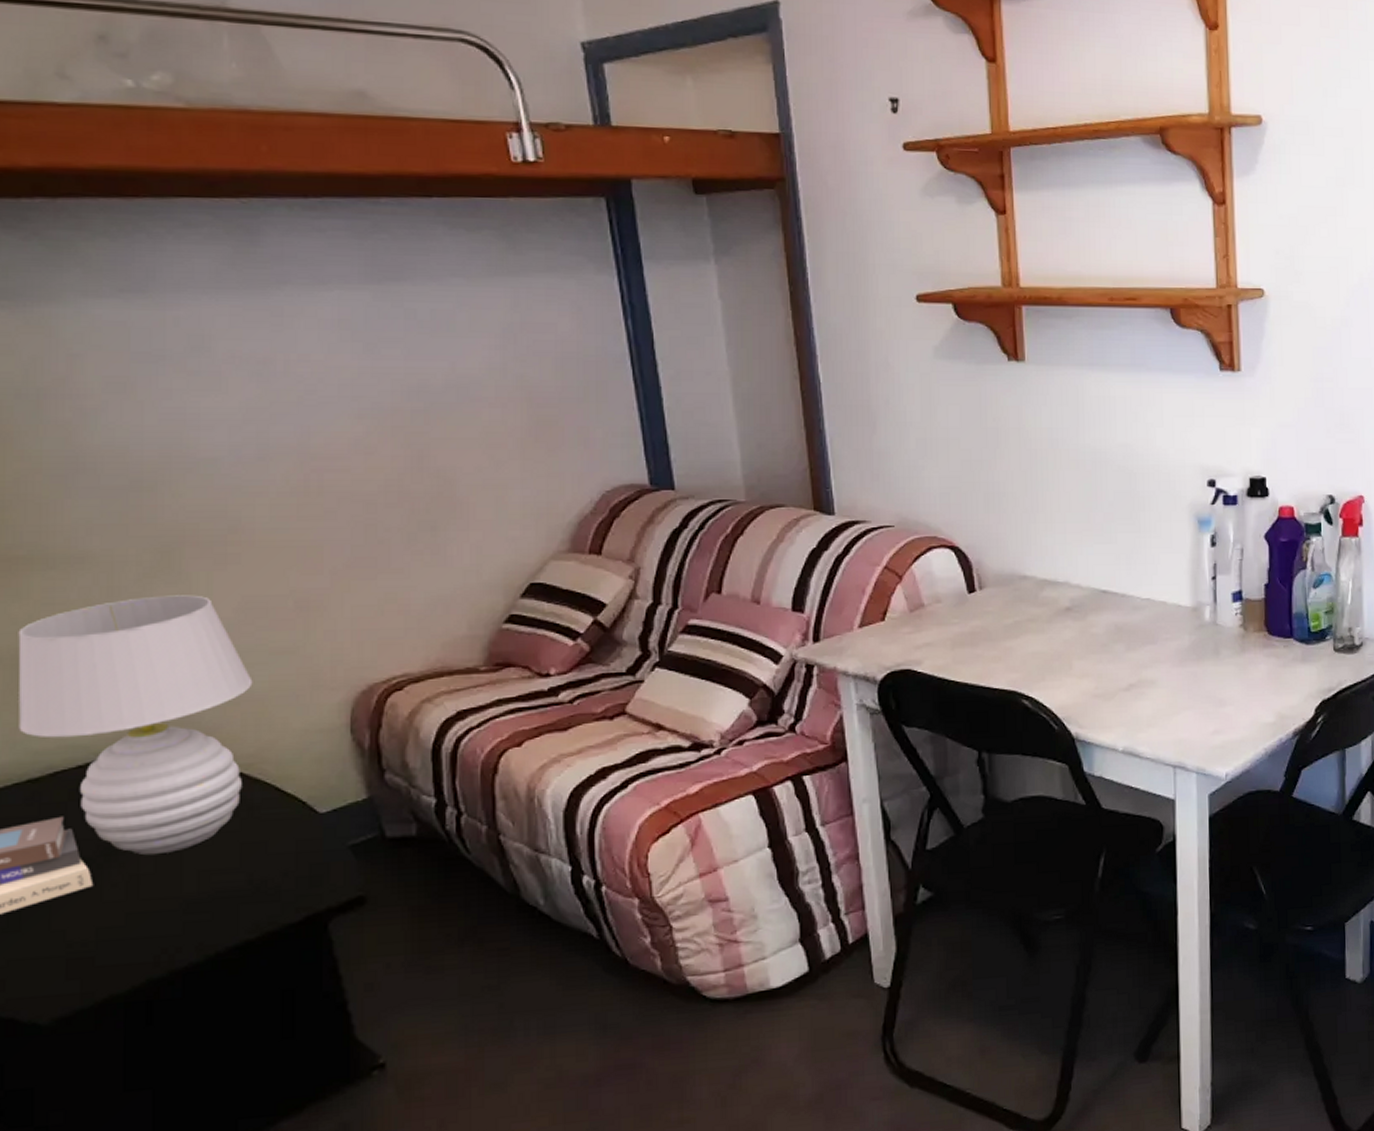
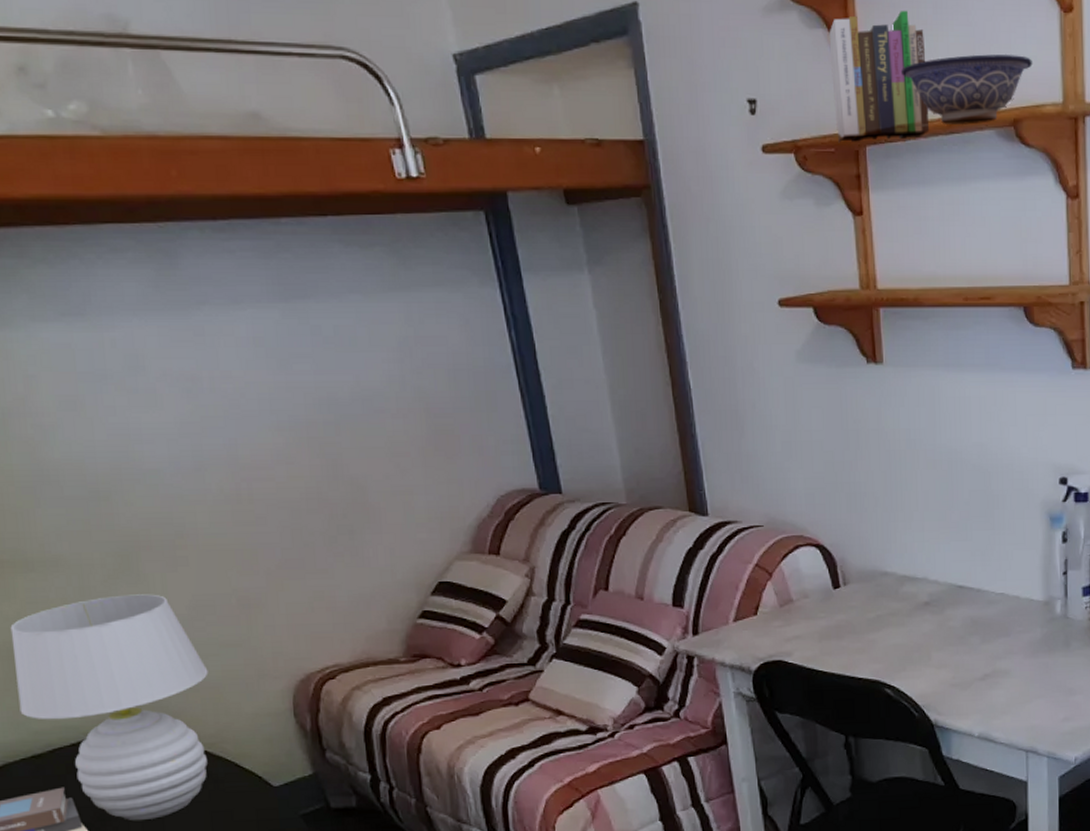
books: none [974,20,1076,144] -> present [829,10,930,143]
decorative bowl: none [1047,65,1178,131] -> present [902,54,1032,125]

